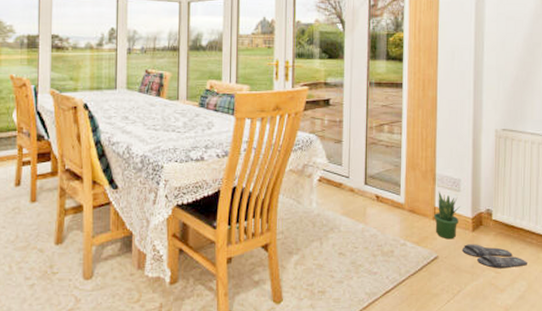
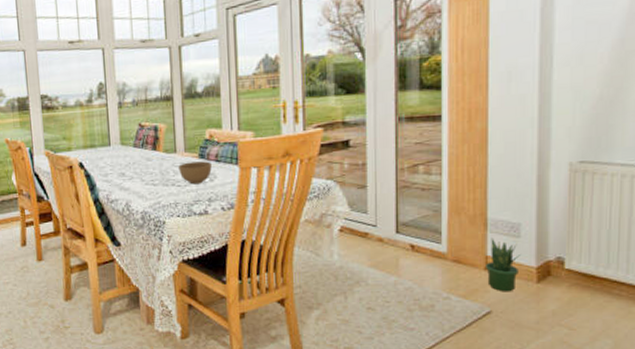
bowl: none [180,110,210,132] -> present [178,161,212,185]
slippers: present [463,244,527,269] -> none [524,297,614,325]

